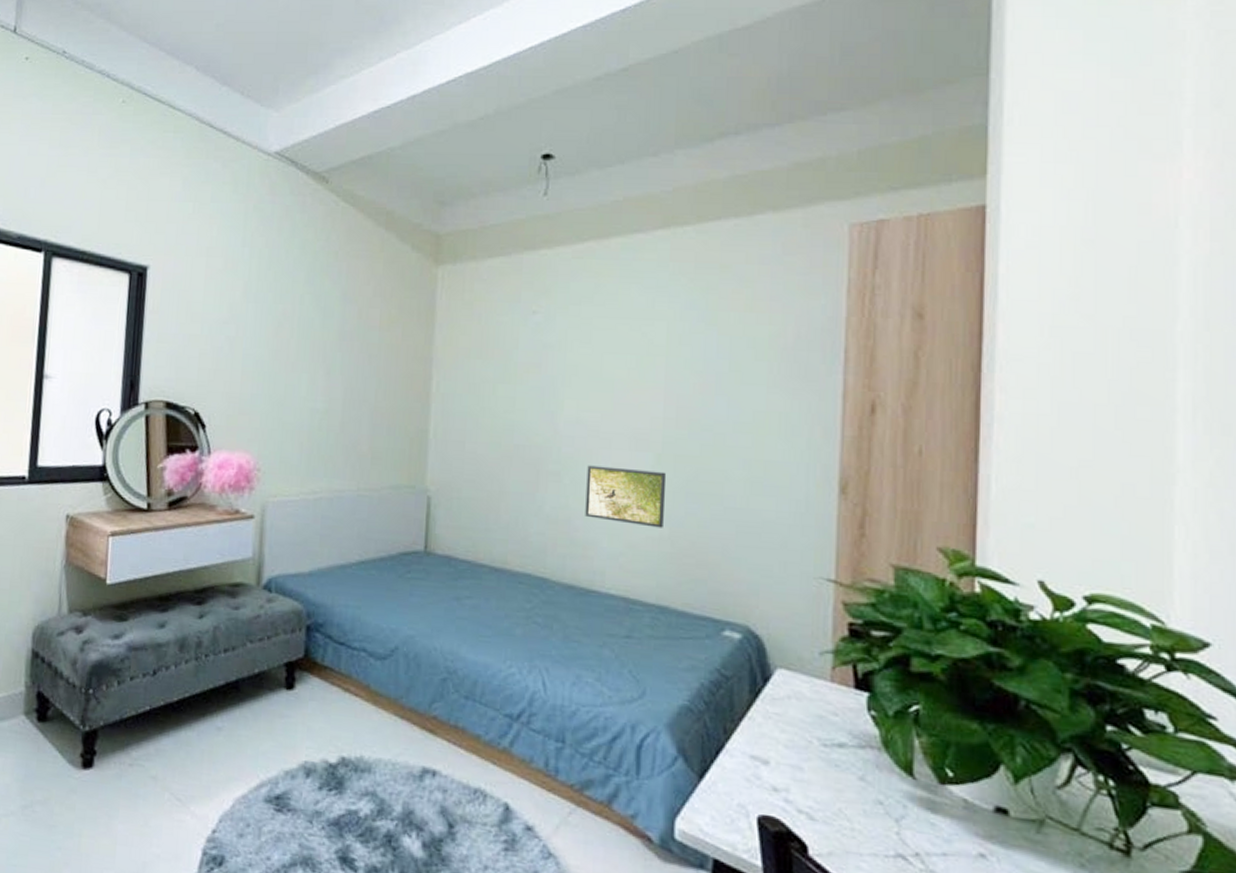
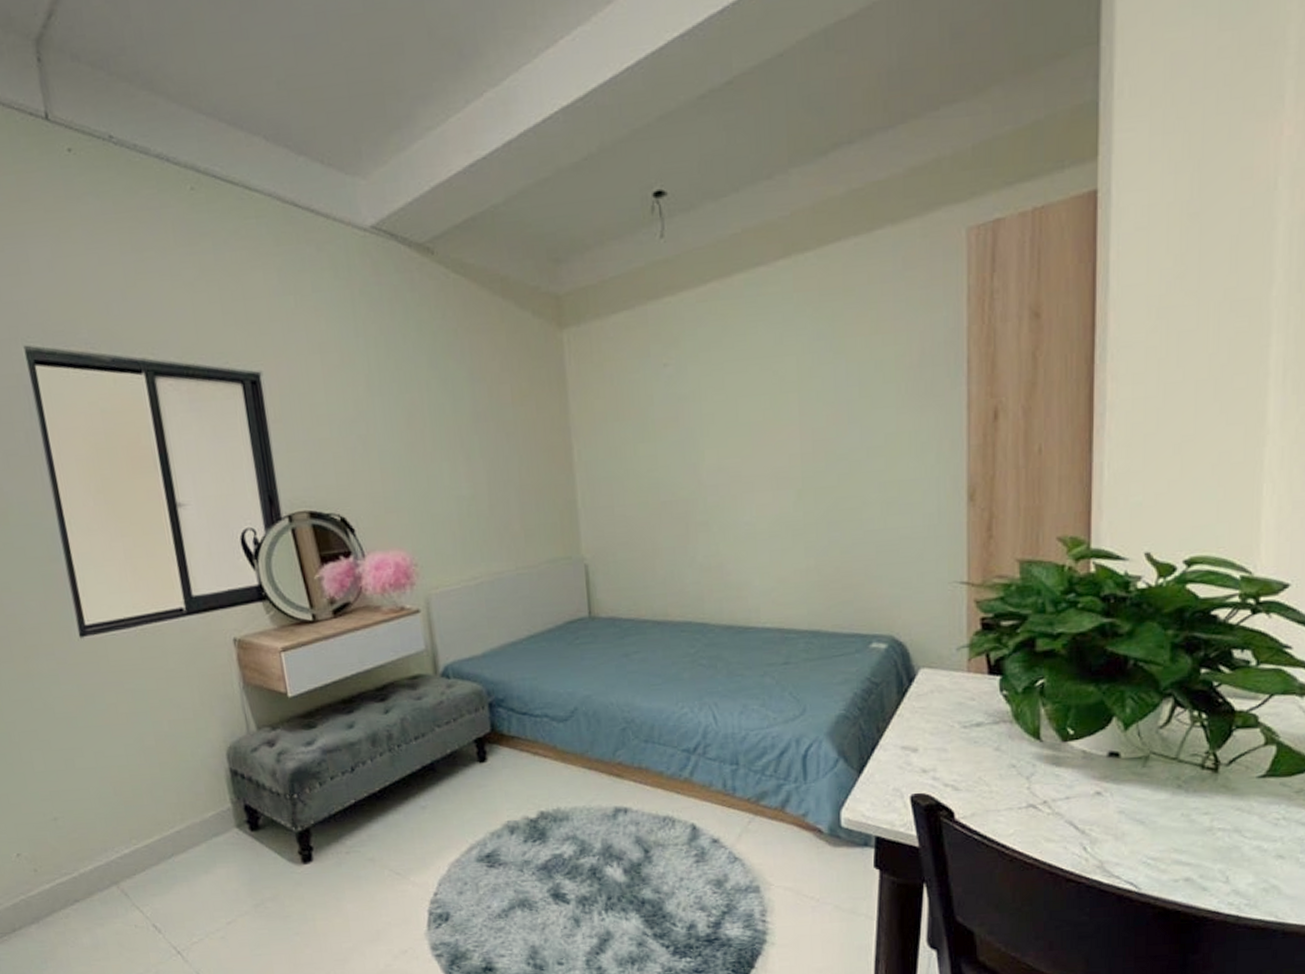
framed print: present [585,465,667,528] -> none [733,506,809,561]

